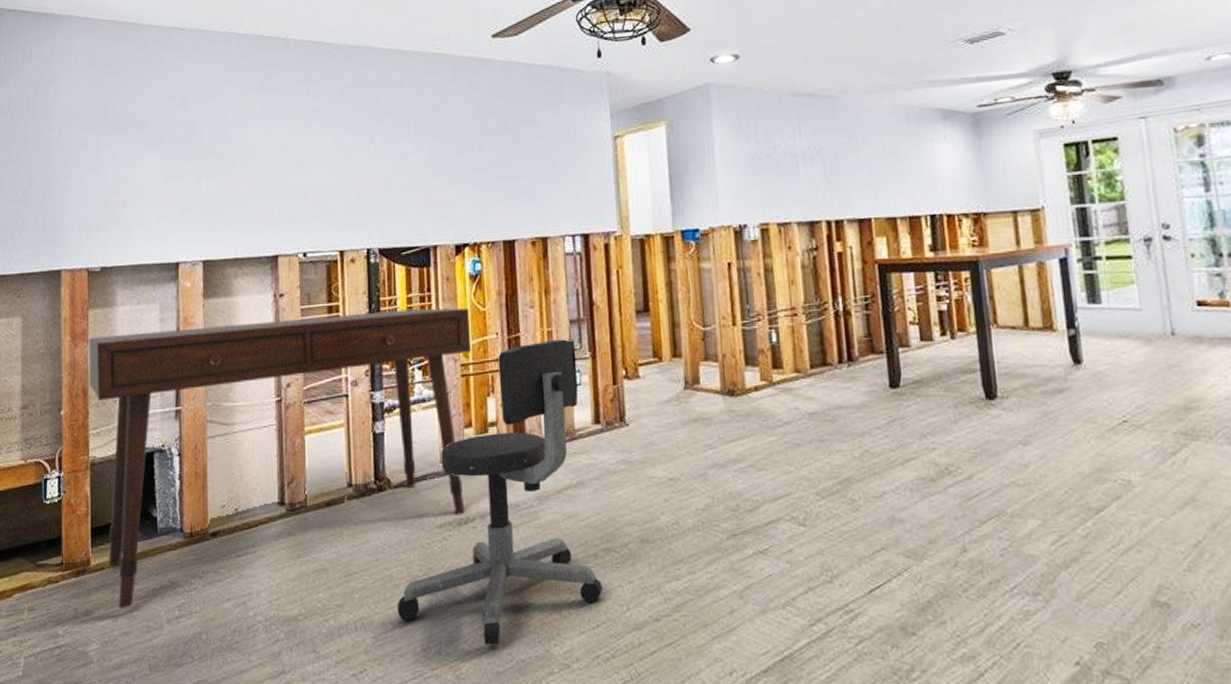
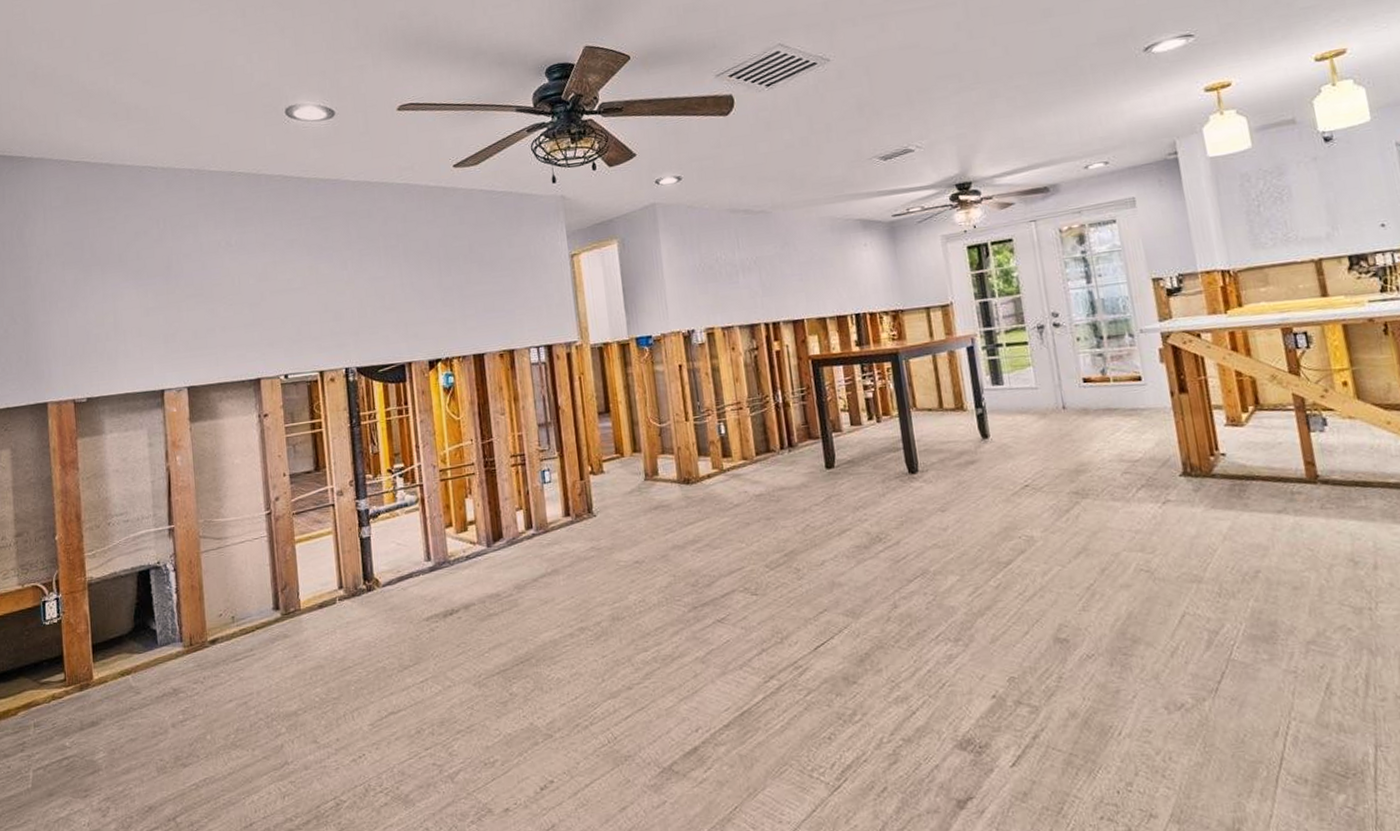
desk: present [89,308,472,608] -> none [79,418,450,717]
office chair: present [397,339,602,645] -> none [390,441,579,723]

